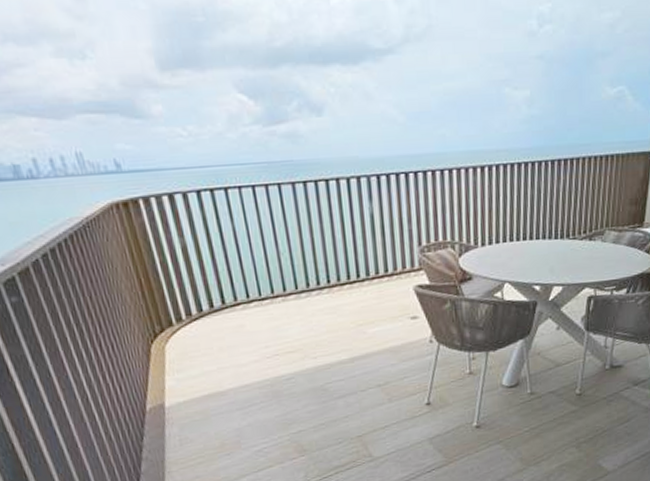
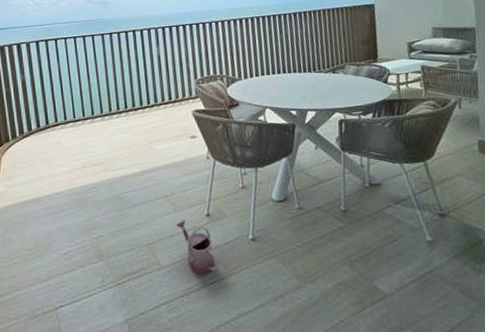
watering can: none [391,409,438,464] -> present [176,219,219,275]

